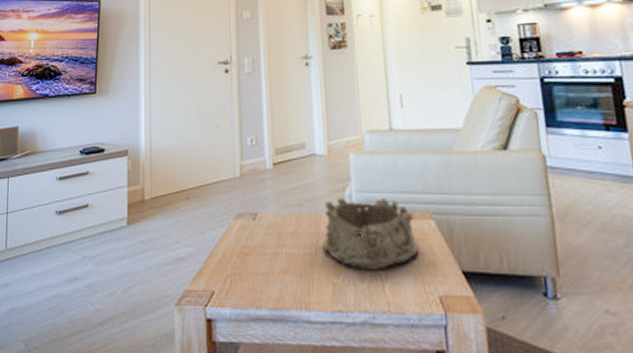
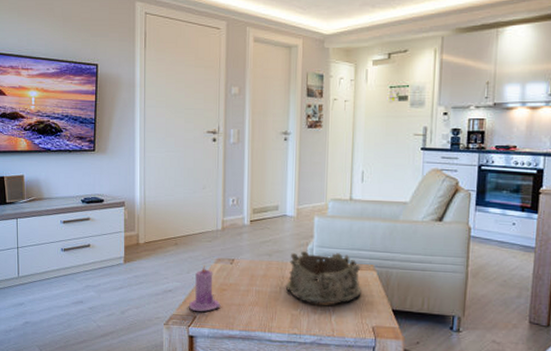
candle: none [205,223,244,285] -> present [189,265,221,312]

